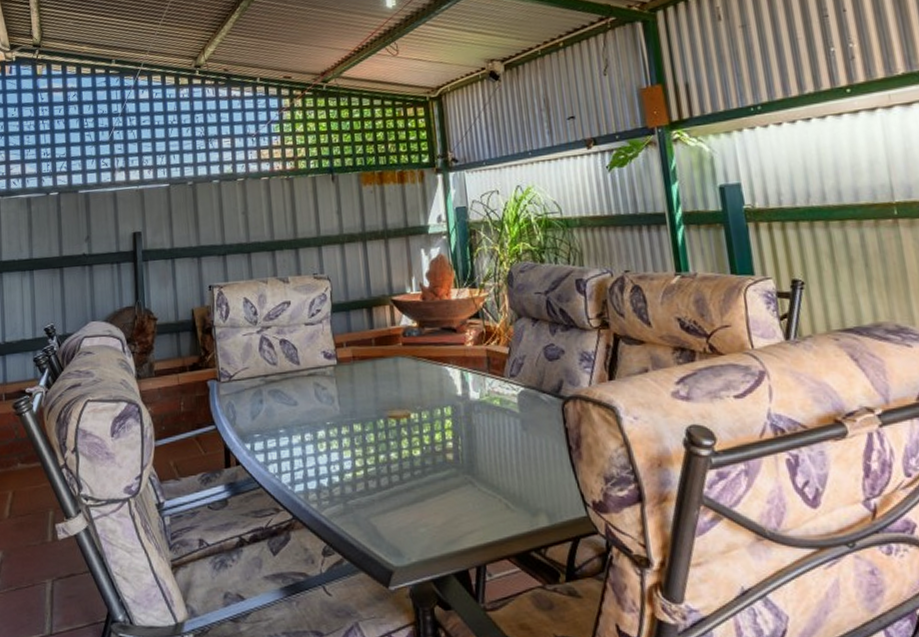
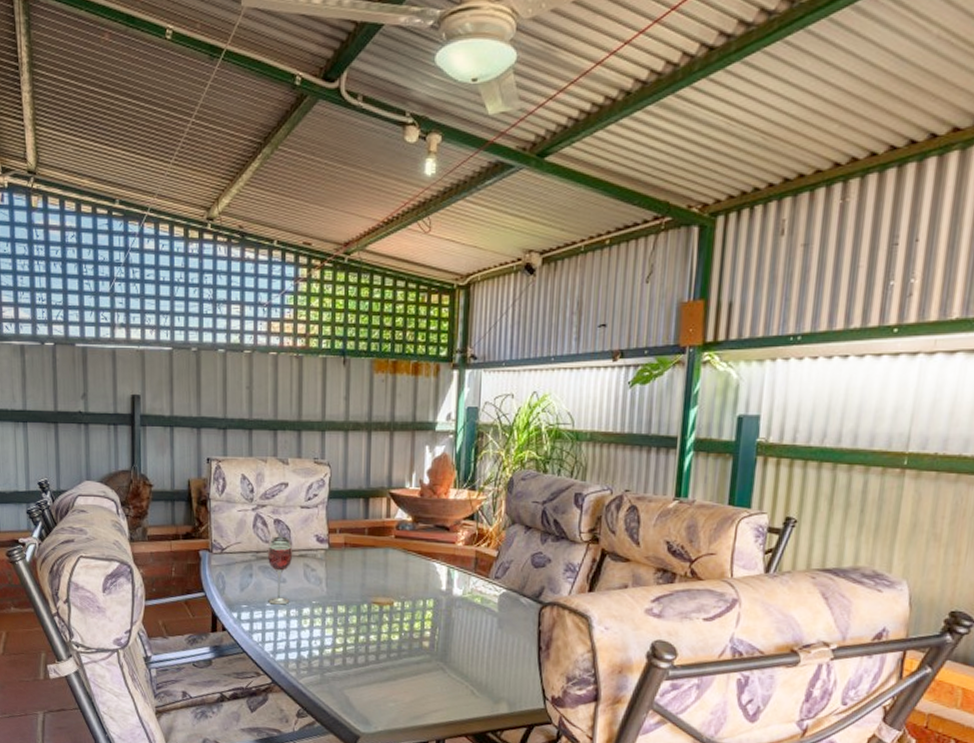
wineglass: none [275,356,303,430] -> present [267,536,293,605]

